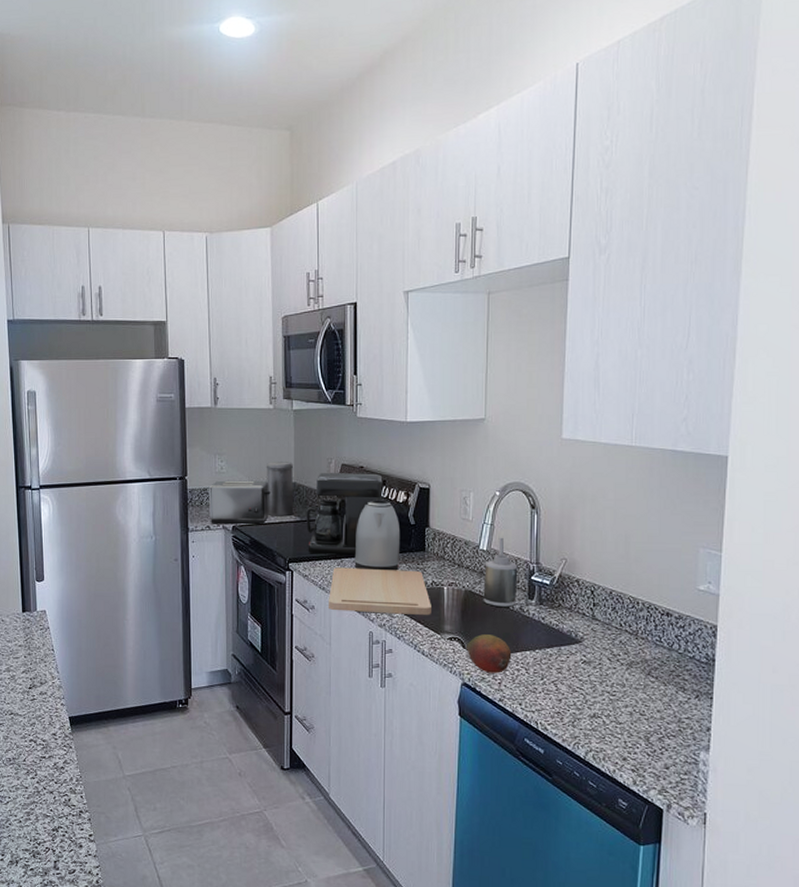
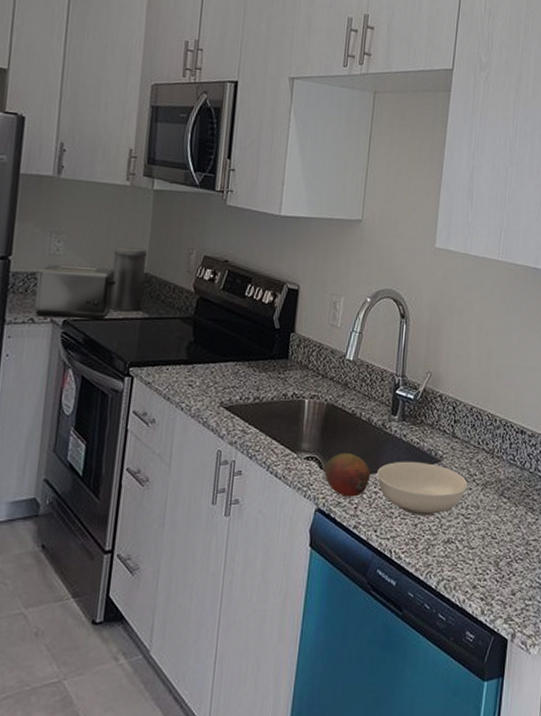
coffee maker: present [306,473,383,555] -> none [154,264,249,361]
cutting board: present [329,567,431,616] -> none [172,374,290,432]
kettle: present [354,498,401,571] -> none [207,297,264,380]
soap dispenser: present [483,537,518,608] -> none [345,346,384,424]
bowl: none [517,641,612,692] -> present [376,461,468,516]

